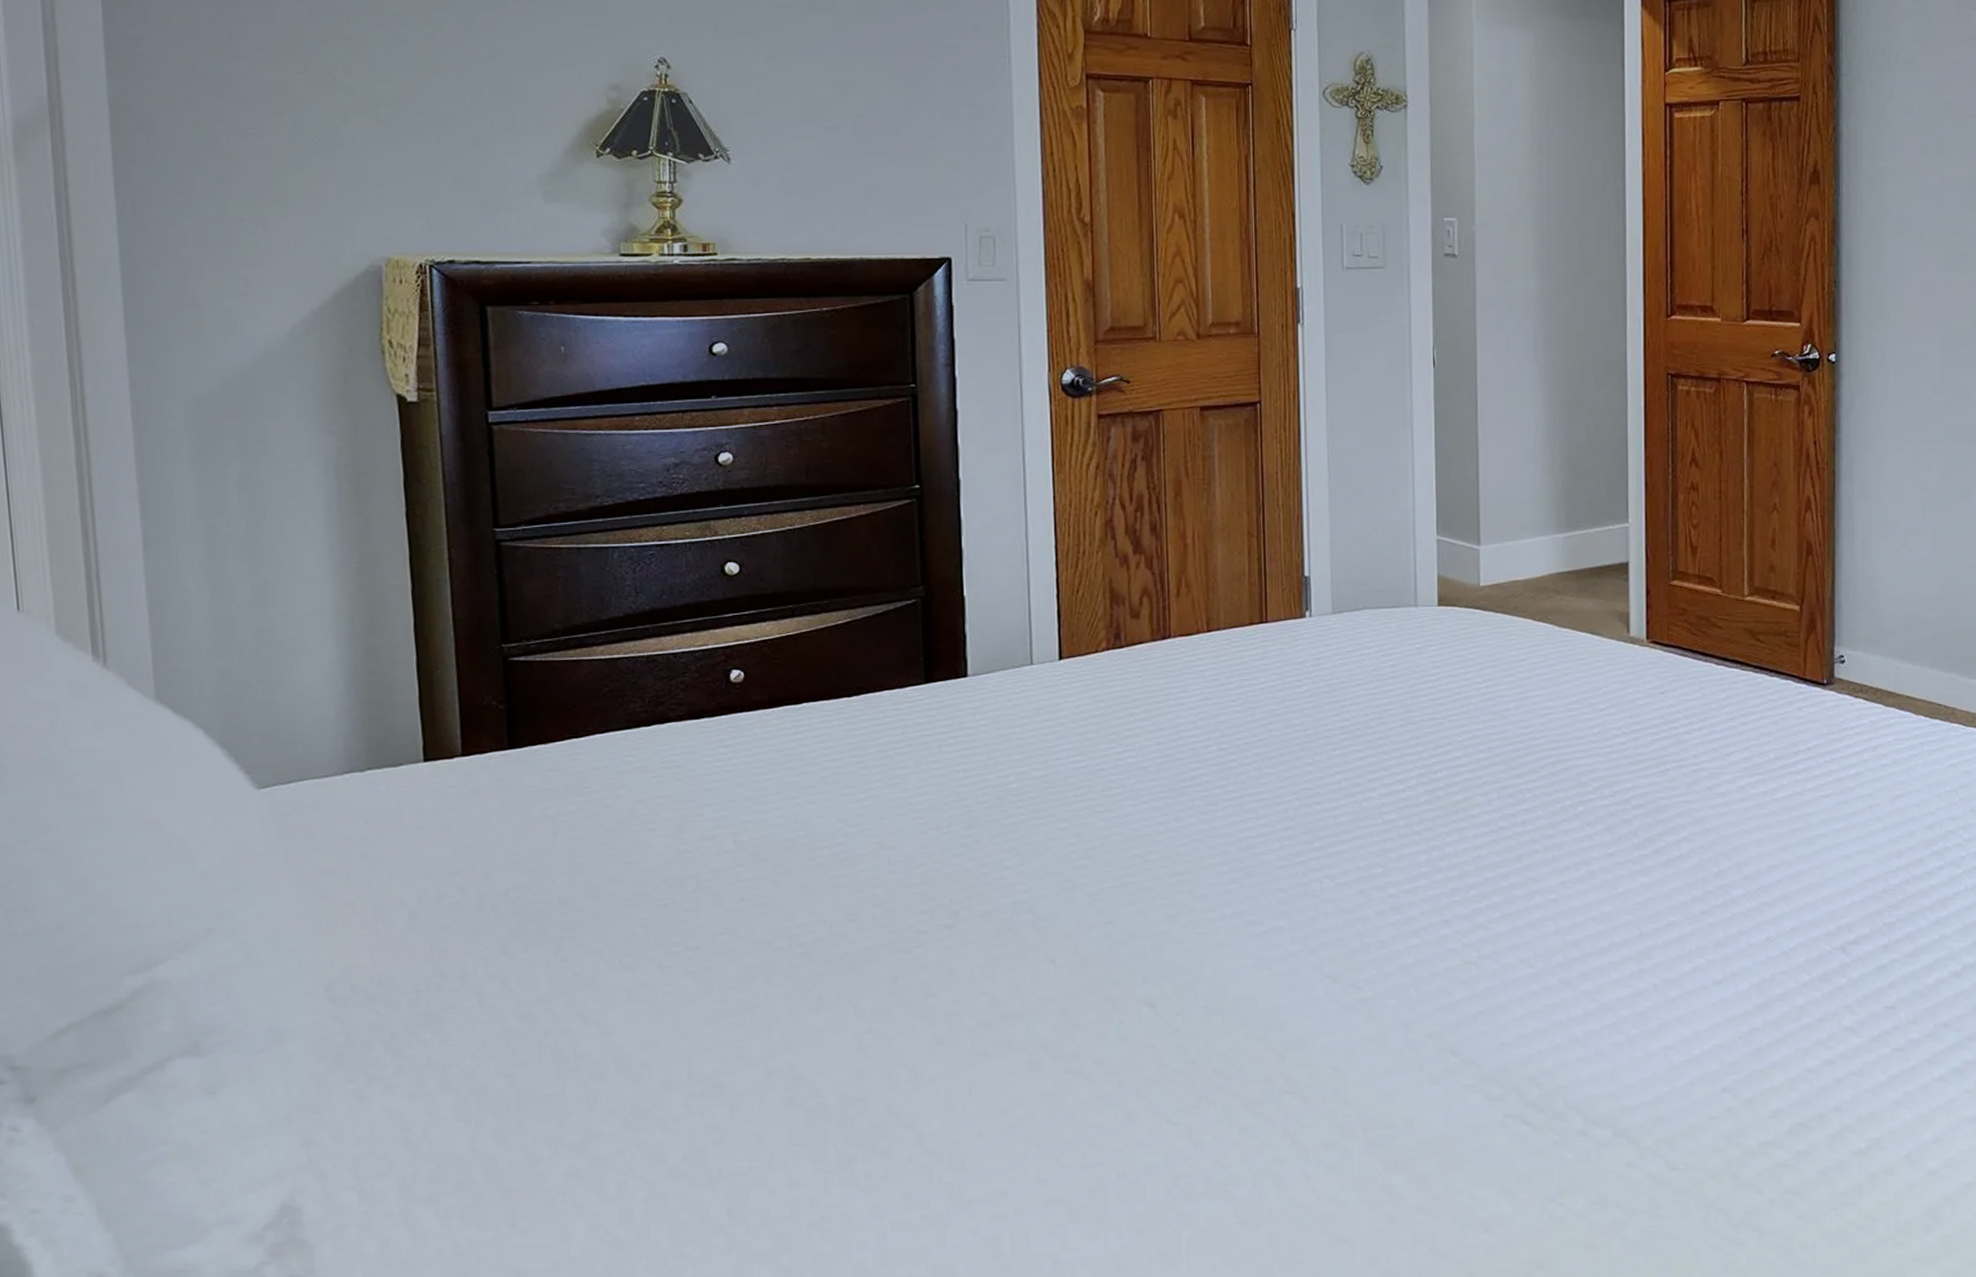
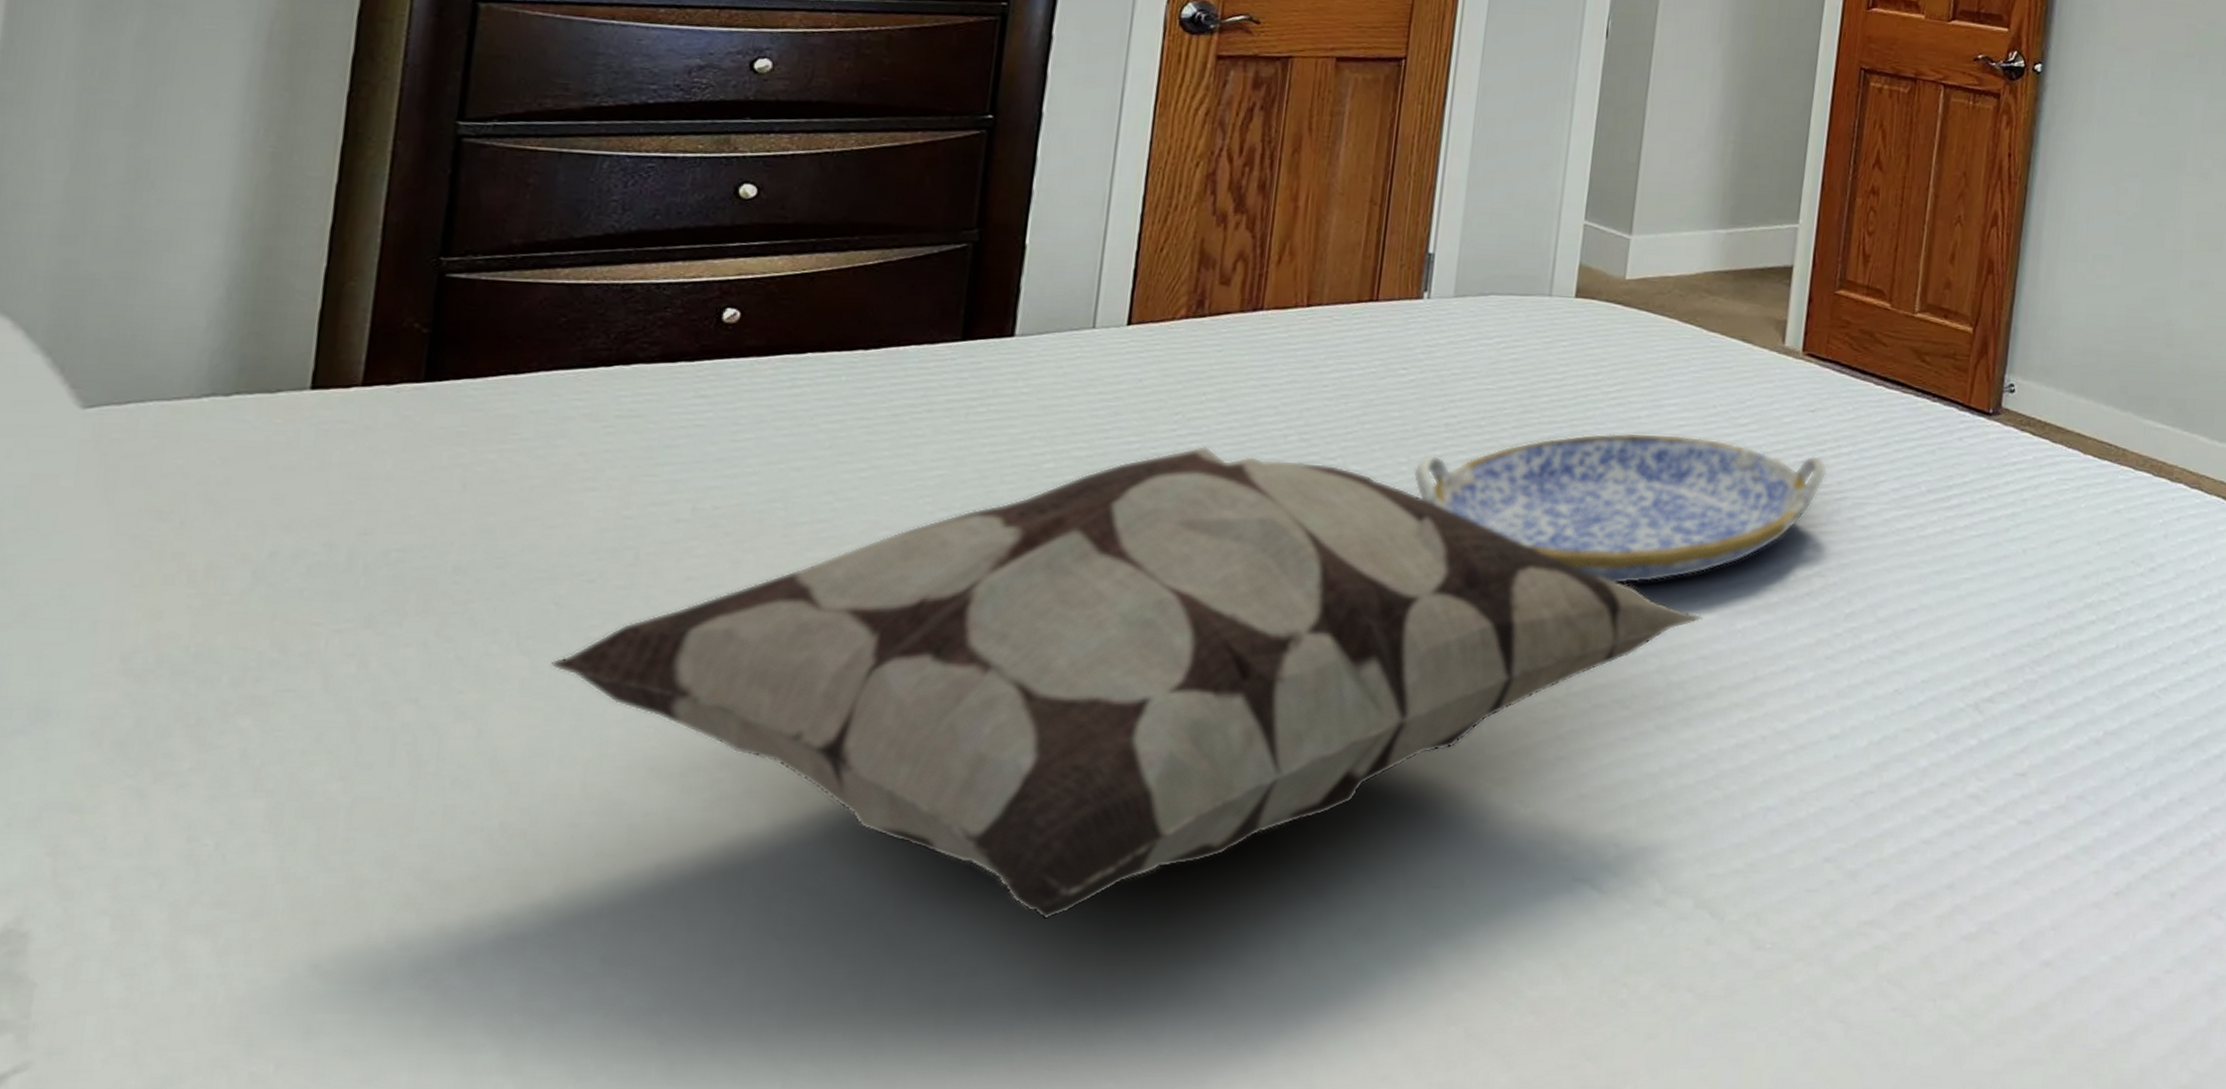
decorative pillow: none [647,761,1589,1168] -> present [551,446,1704,920]
serving tray: none [1319,722,1683,858] -> present [1413,433,1828,585]

